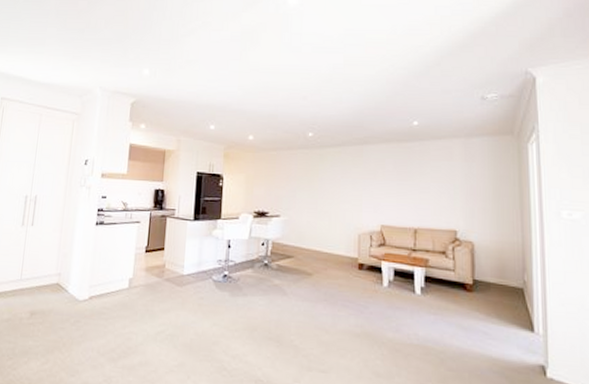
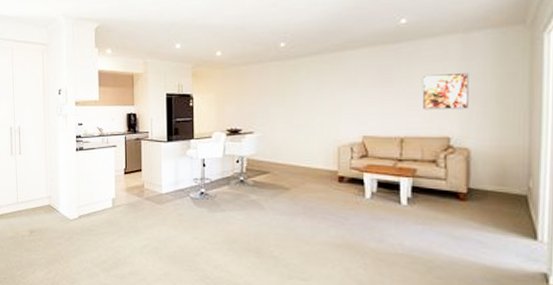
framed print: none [433,172,471,206] -> present [423,72,469,110]

